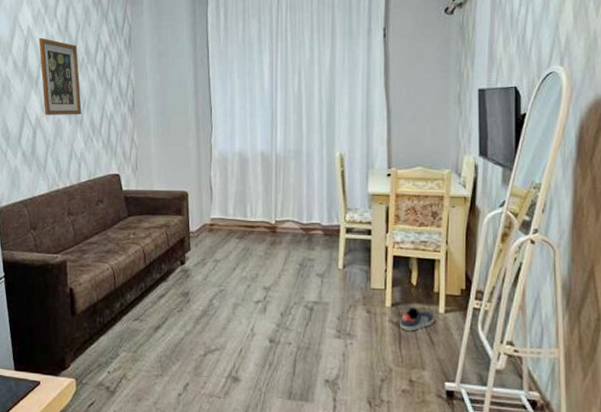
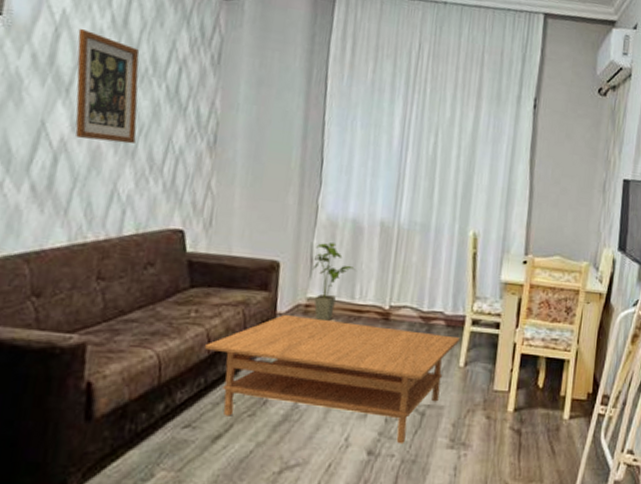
coffee table: none [143,233,337,334] -> present [205,315,460,444]
house plant: none [212,173,246,237] -> present [312,242,356,322]
sneaker: present [400,307,434,332] -> none [521,412,558,440]

